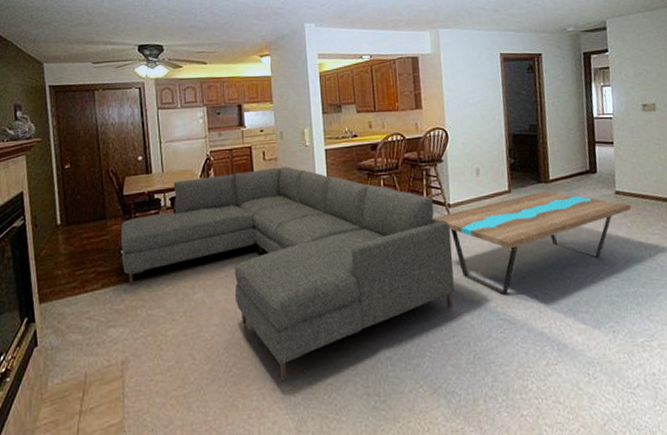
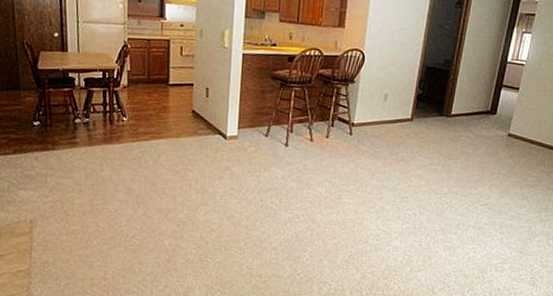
sofa: present [120,166,455,382] -> none [33,63,350,255]
coffee table: present [433,191,632,296] -> none [335,124,519,210]

